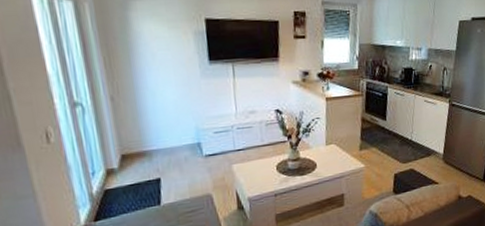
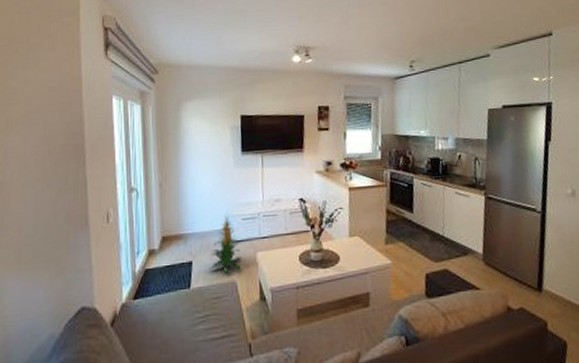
indoor plant: none [180,130,217,188] -> present [208,216,242,274]

